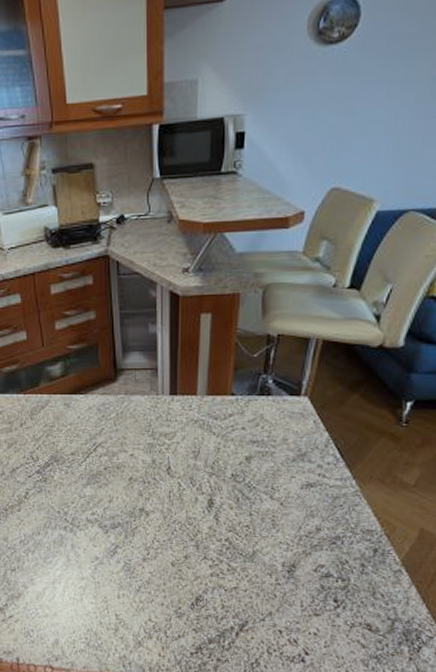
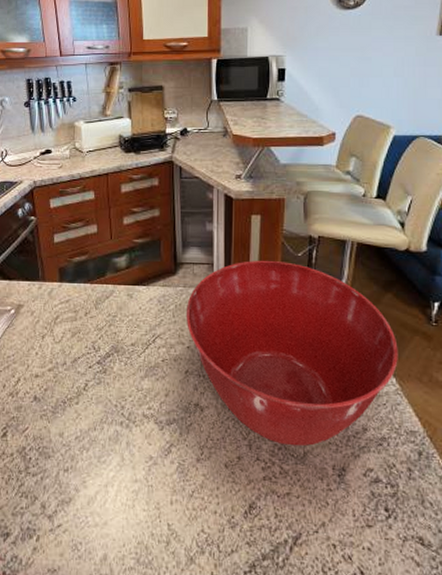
mixing bowl: none [128,362,361,546] -> present [185,260,398,447]

